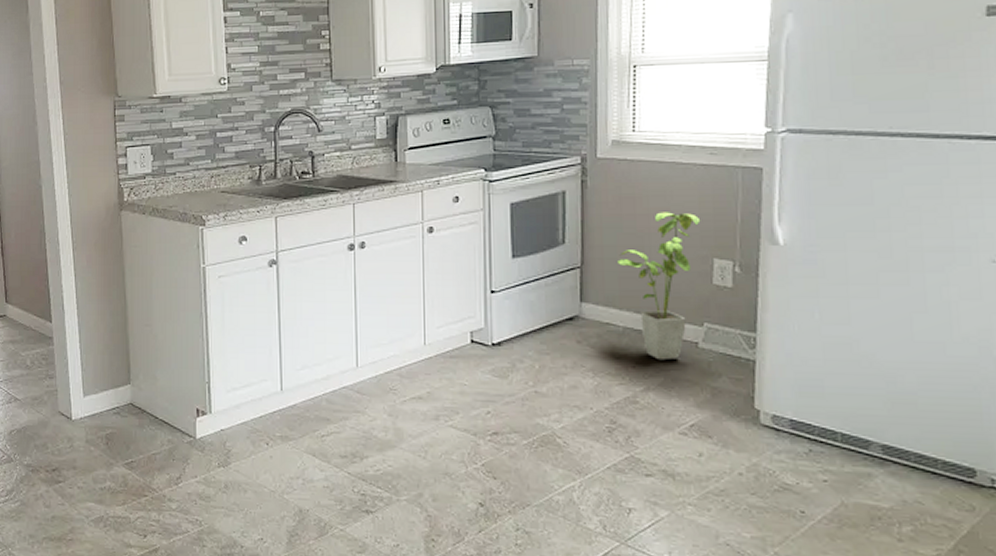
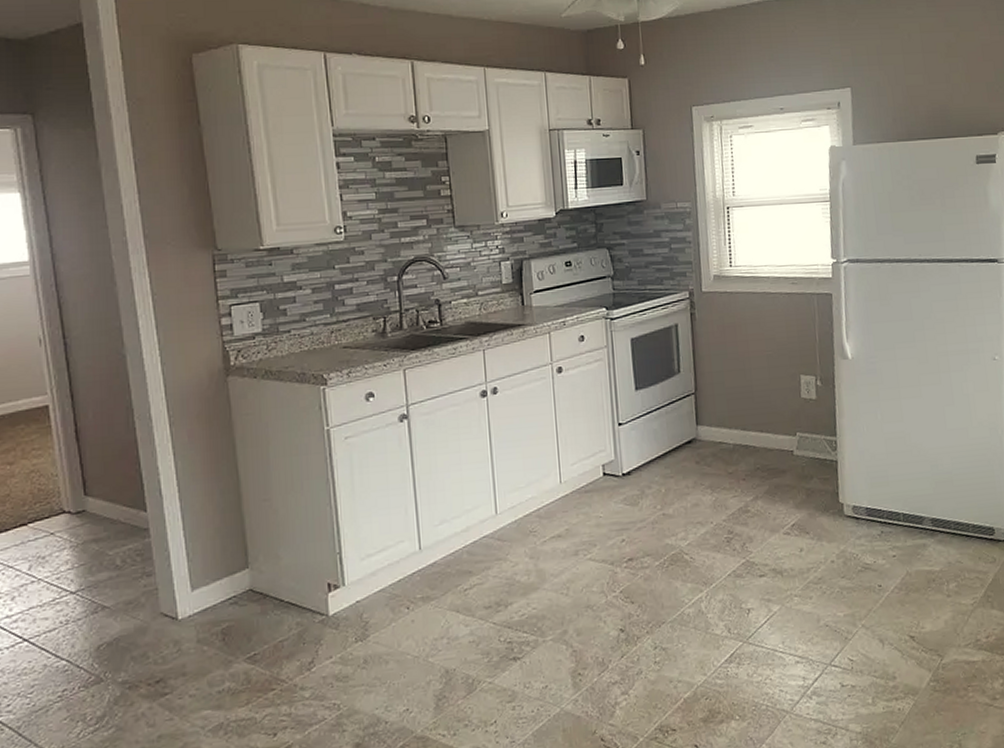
house plant: present [618,212,701,361] -> none [725,337,789,471]

